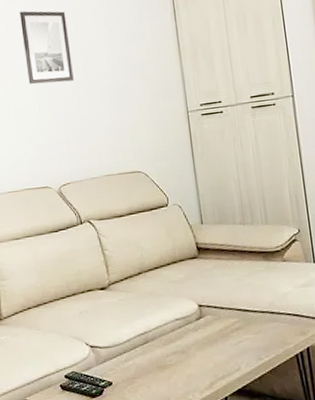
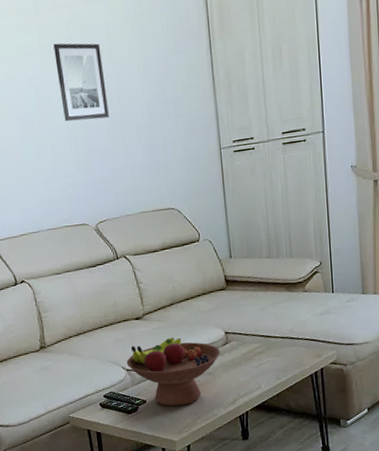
fruit bowl: none [90,310,194,390] -> present [126,337,220,407]

